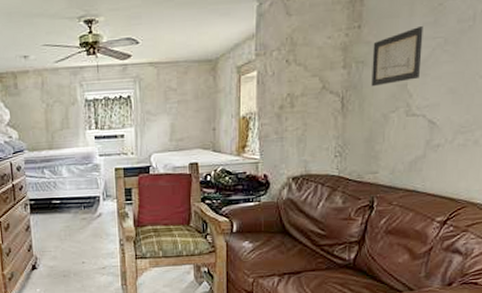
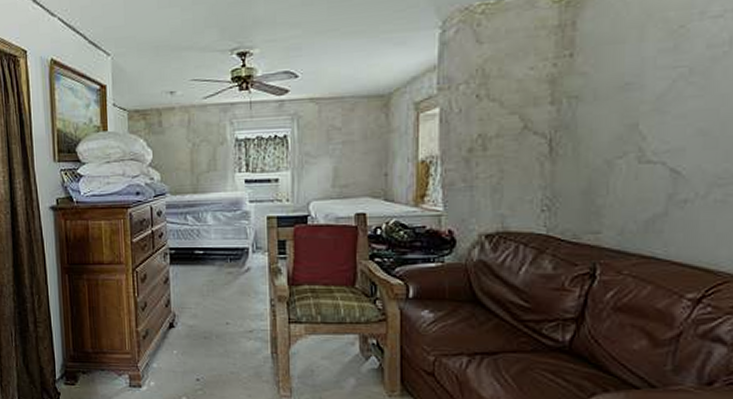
wall art: present [371,25,424,87] -> none [589,52,659,127]

